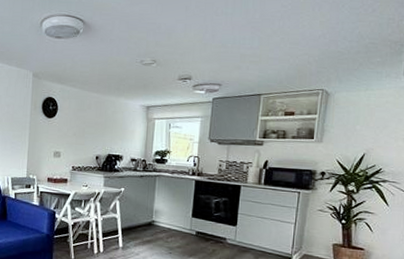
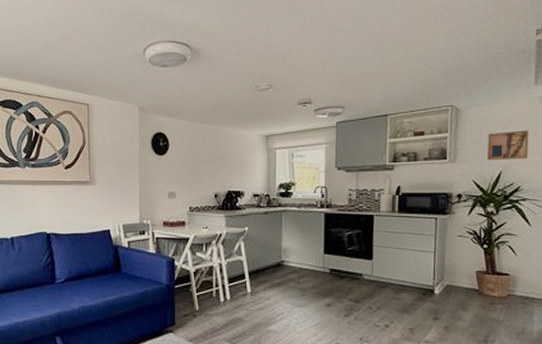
wall art: none [351,116,394,144] -> present [486,130,529,161]

